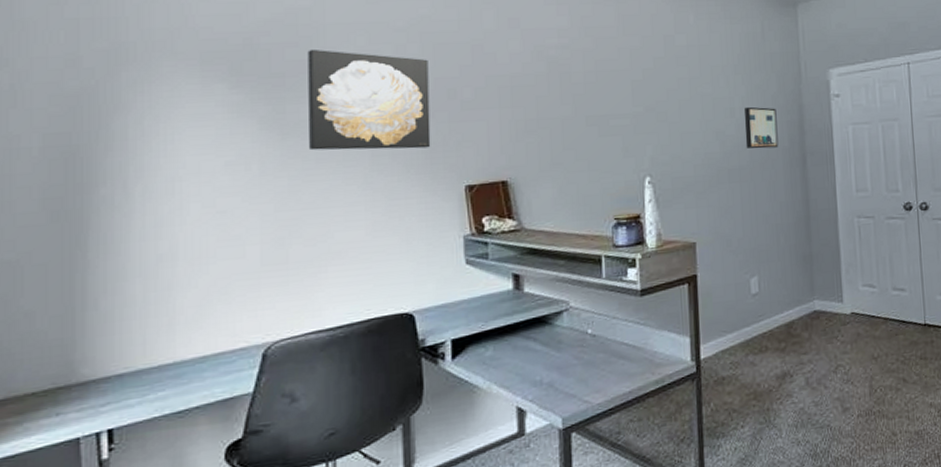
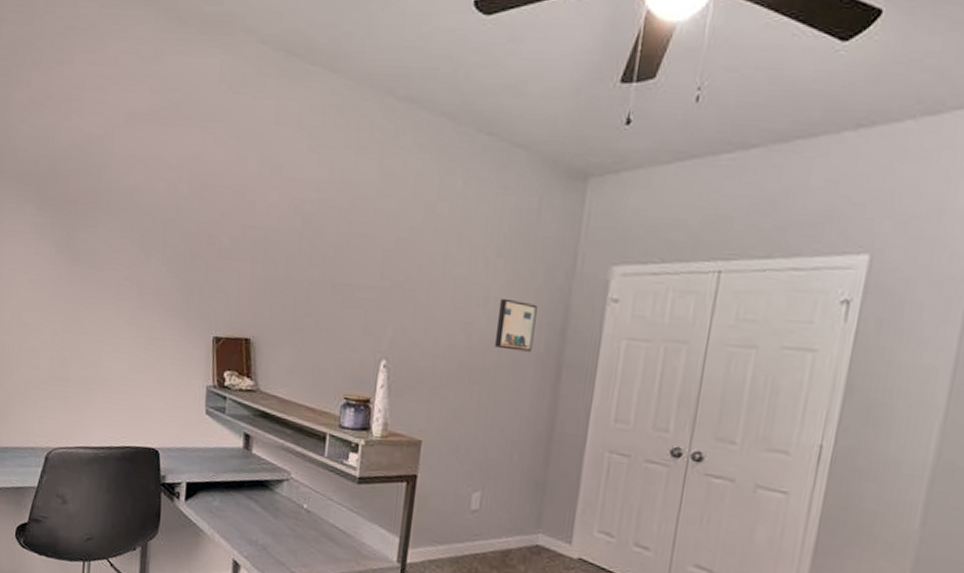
wall art: present [307,49,431,151] -> none [90,178,194,293]

